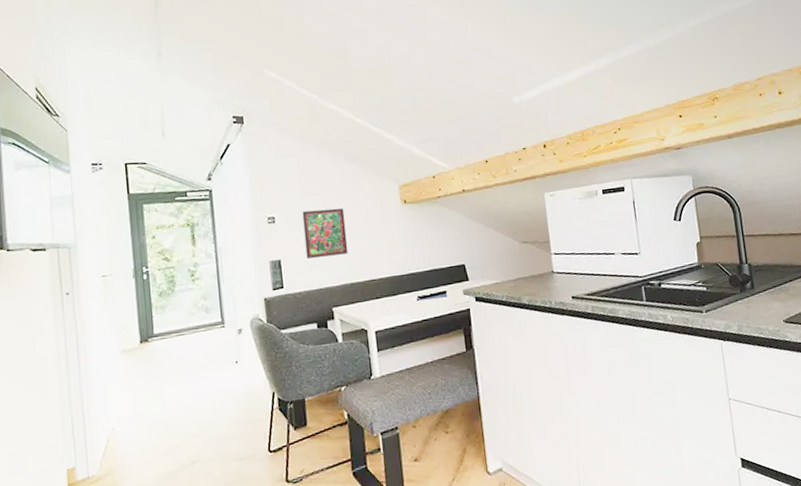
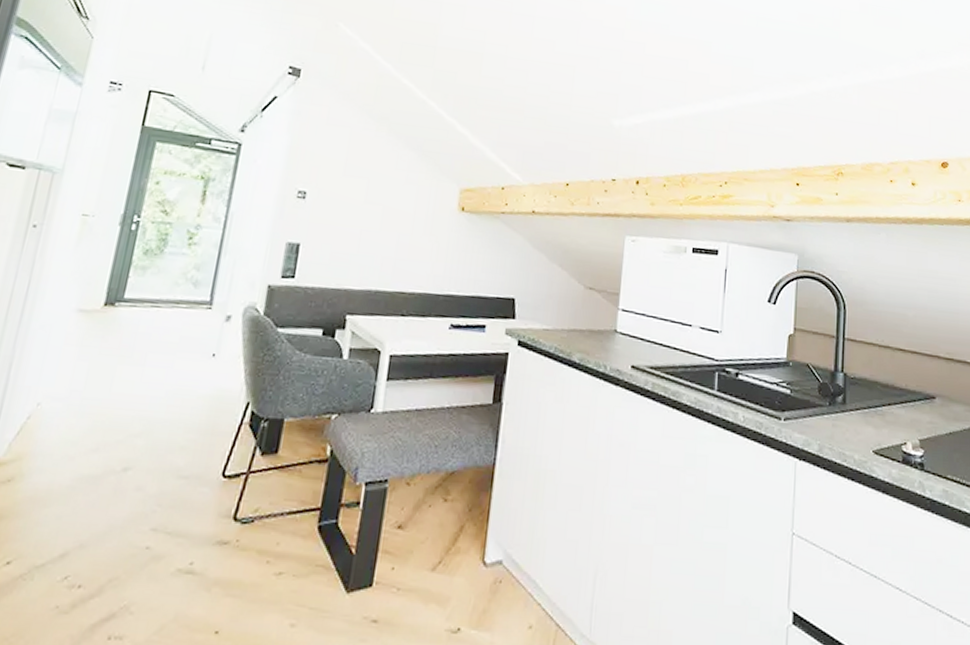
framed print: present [302,208,349,259] -> none [331,193,390,255]

